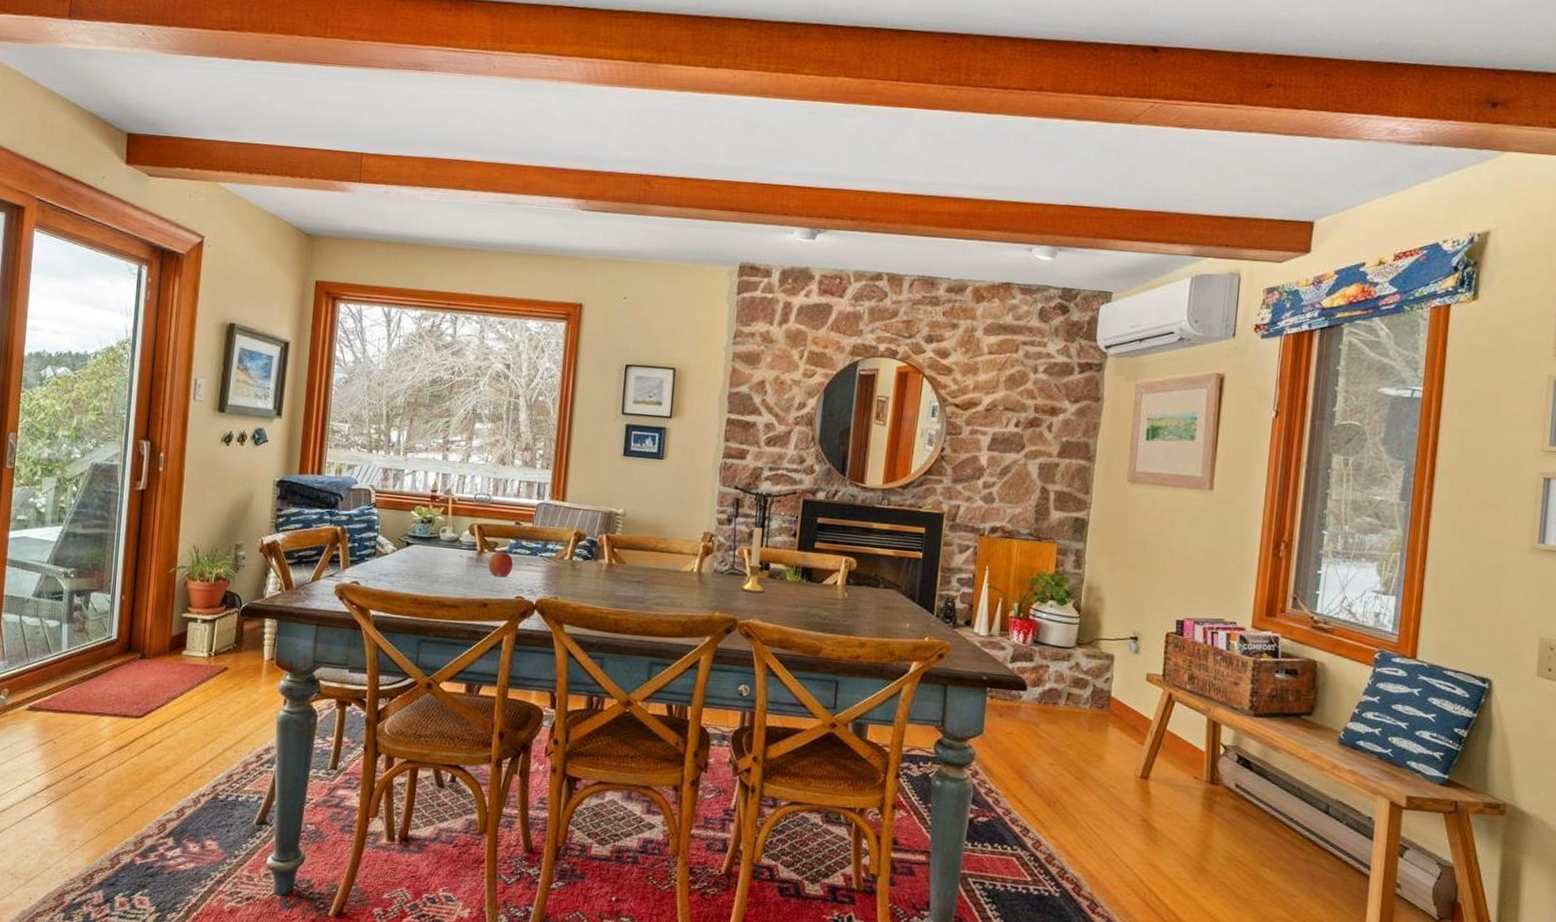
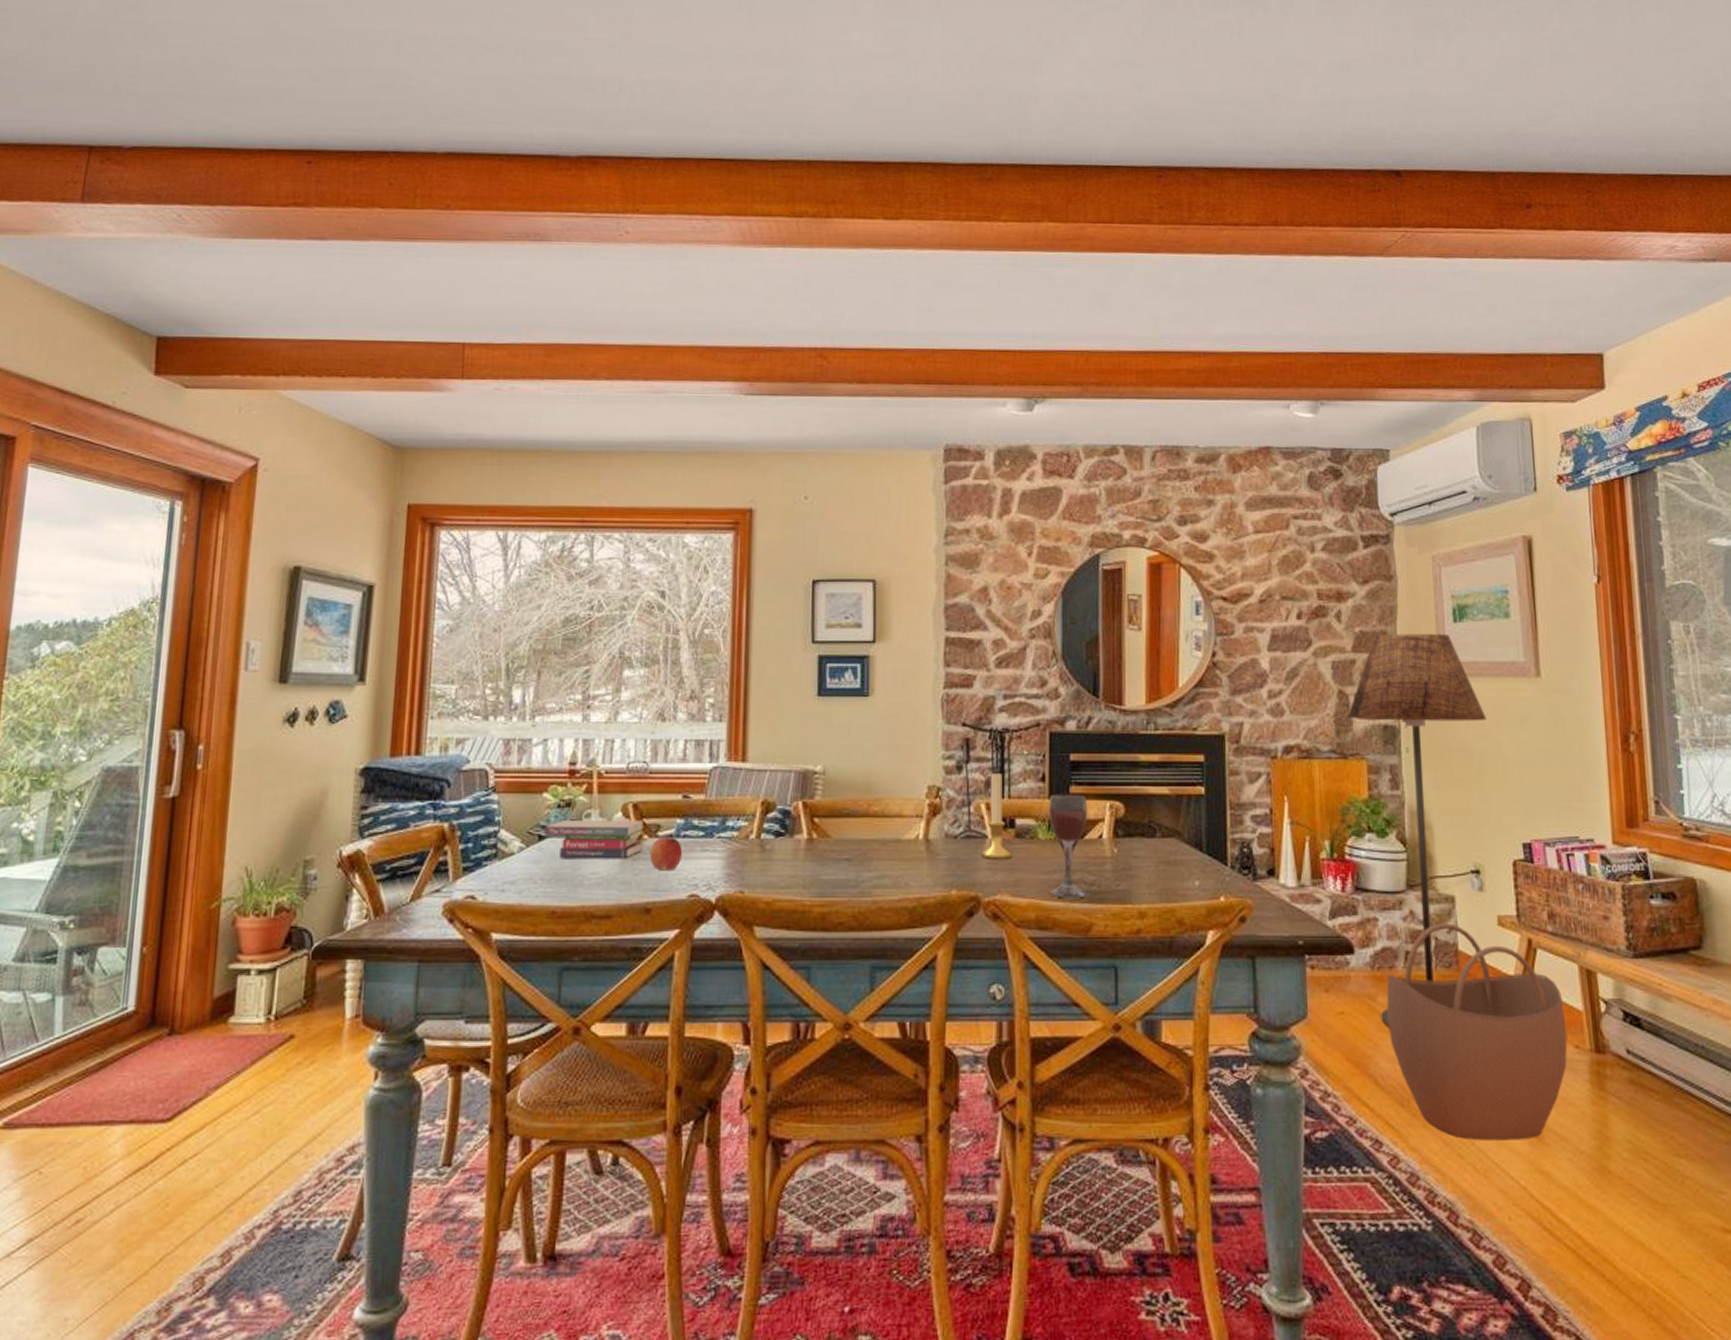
books: none [411,533,485,566] -> present [545,821,643,860]
cup: none [791,547,828,628] -> present [1048,794,1088,899]
floor lamp: none [1041,444,1162,747] -> present [1347,634,1486,1026]
woven basket: none [1046,674,1190,840] -> present [1386,923,1568,1141]

